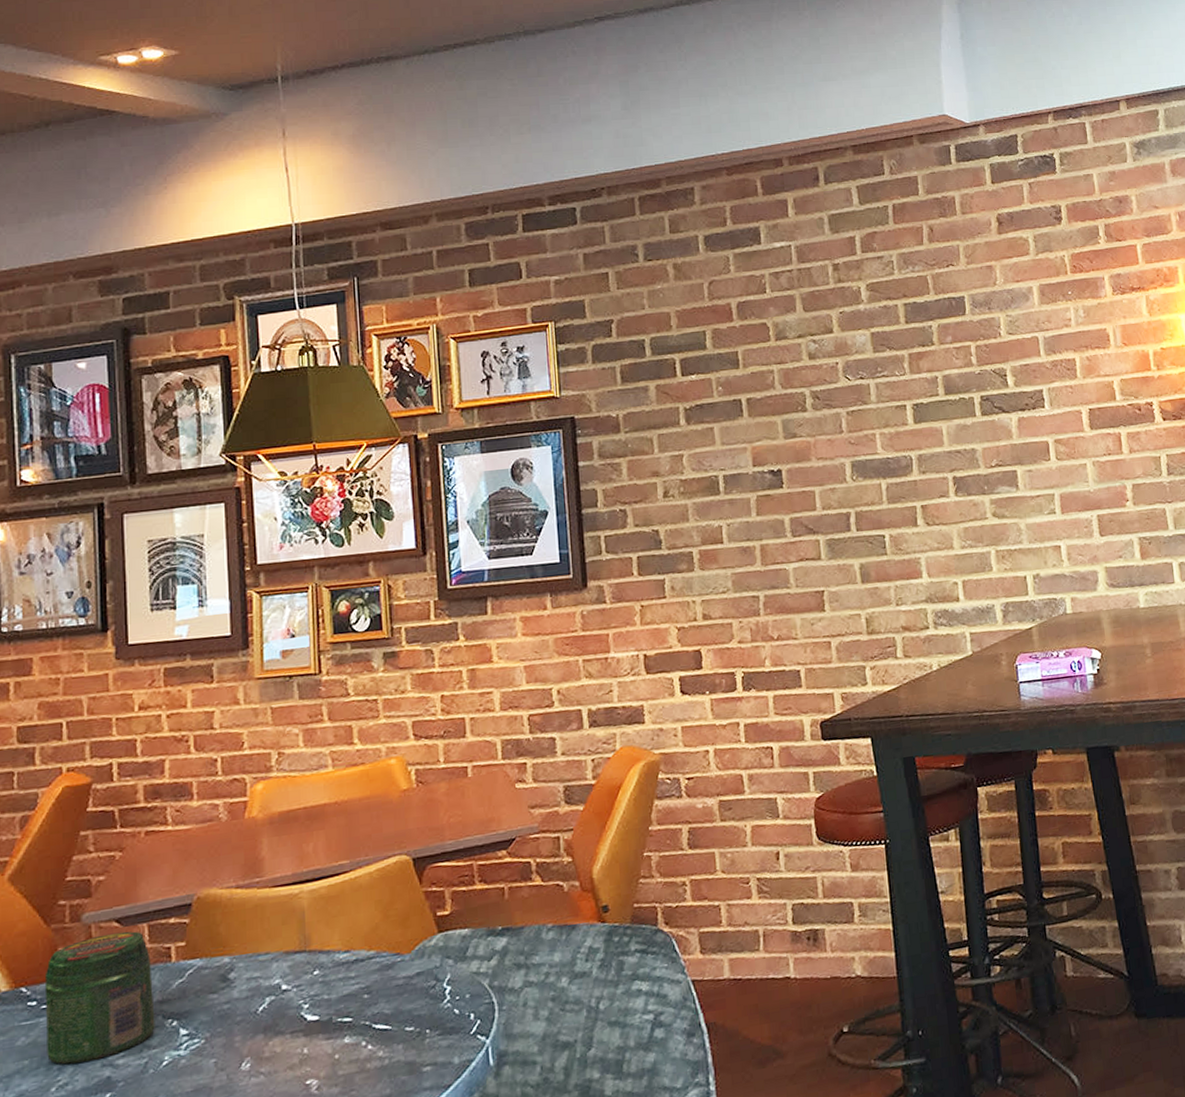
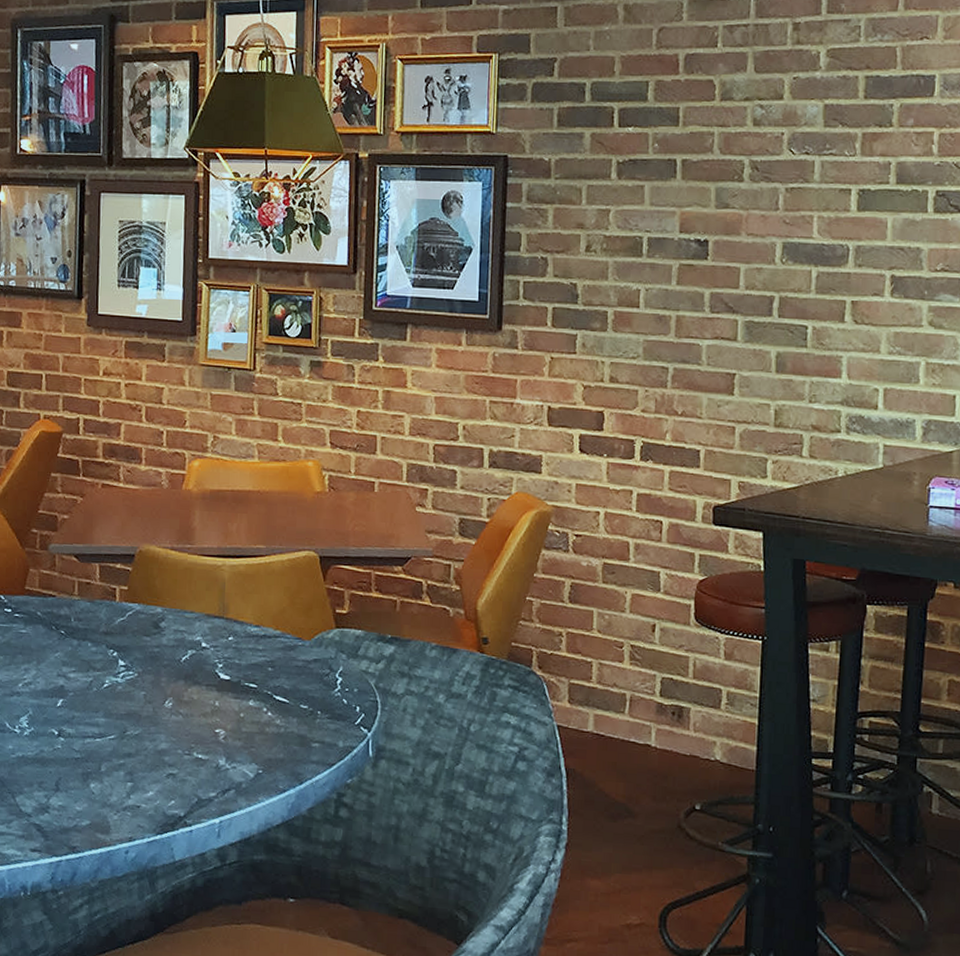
jar: present [44,931,155,1065] -> none [17,565,101,669]

